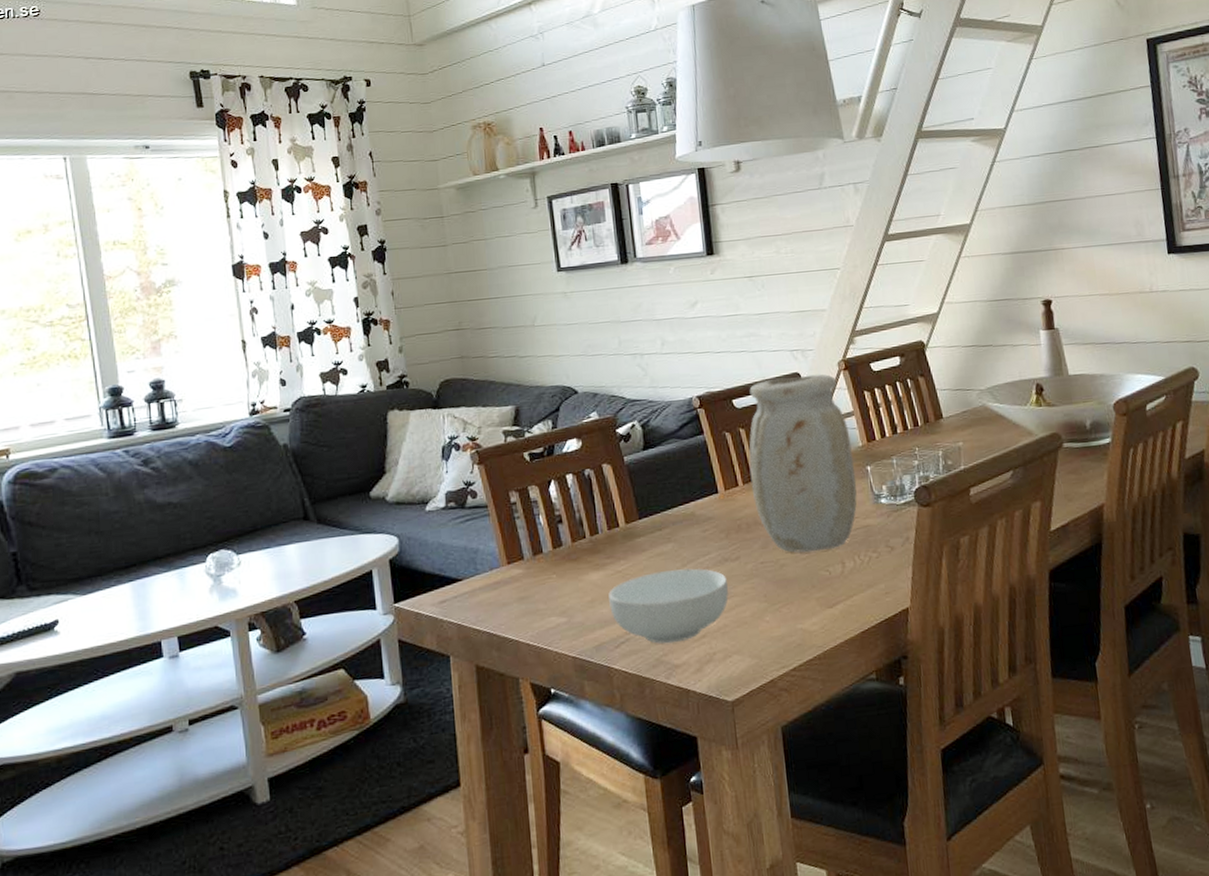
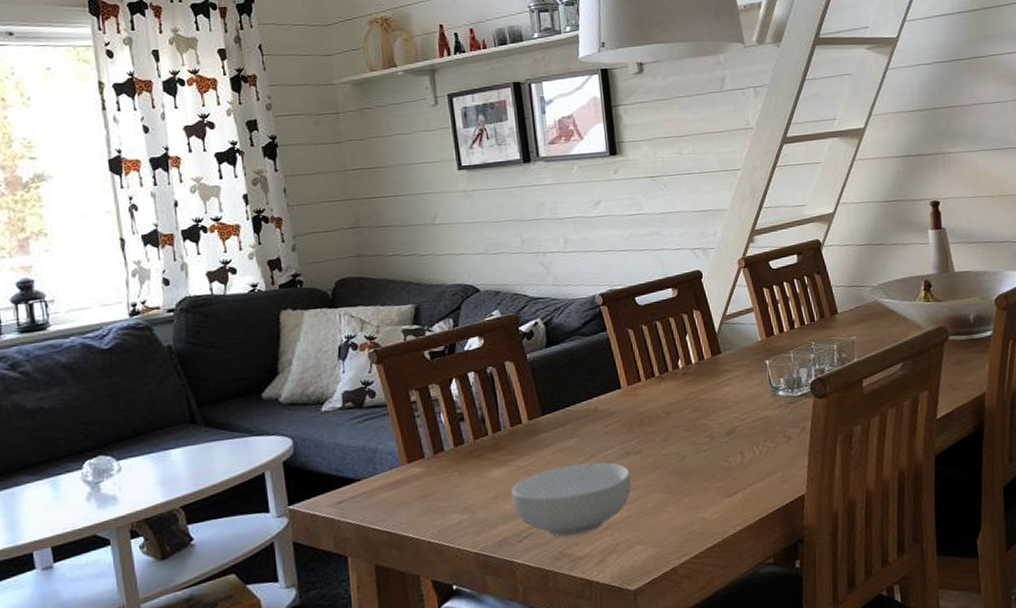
vase: present [748,374,857,553] -> none [651,271,756,445]

